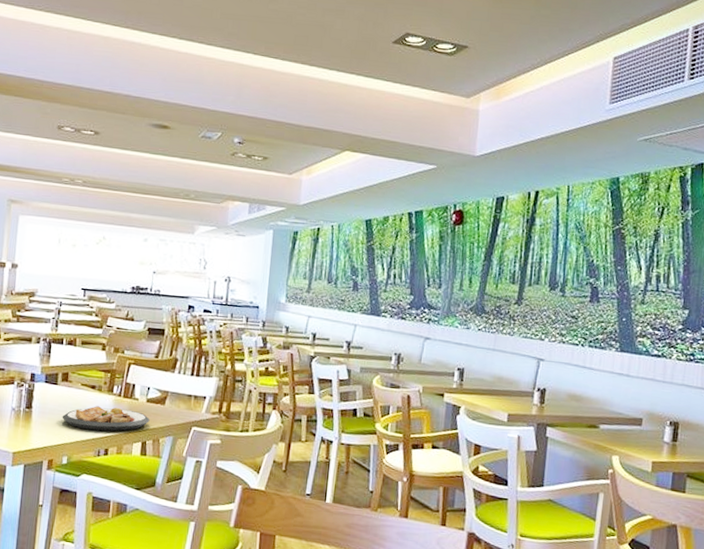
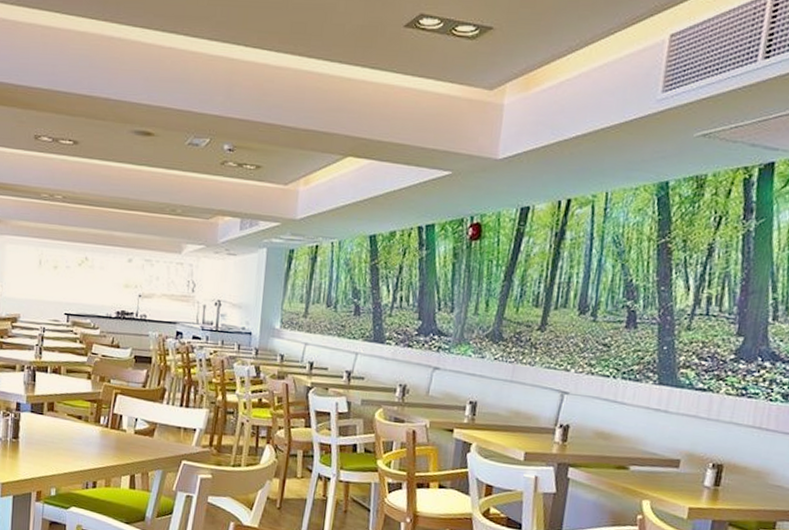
plate: present [62,406,150,432] -> none [49,437,138,464]

